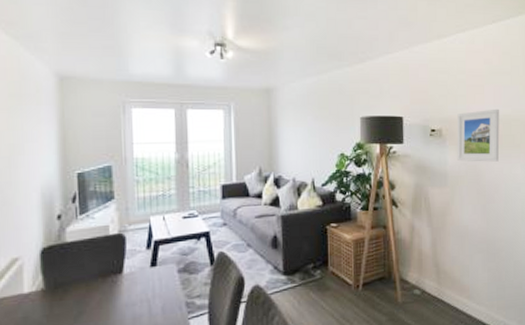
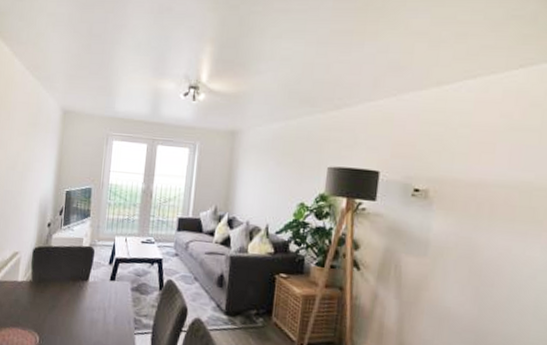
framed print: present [456,109,500,162] -> none [445,172,516,238]

